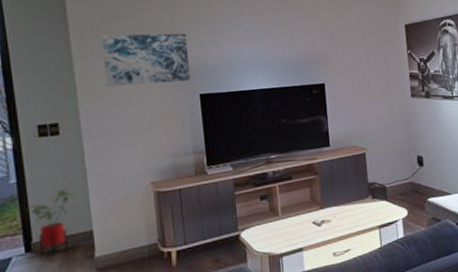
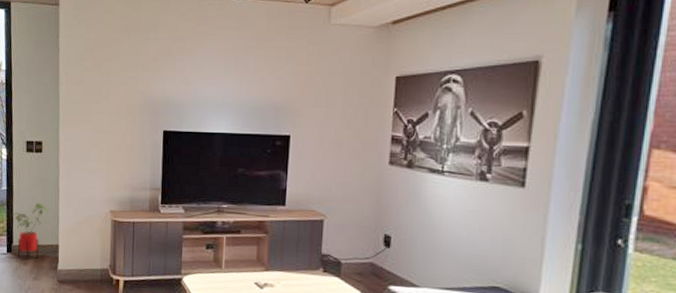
wall art: present [101,33,191,87] -> none [84,62,159,116]

